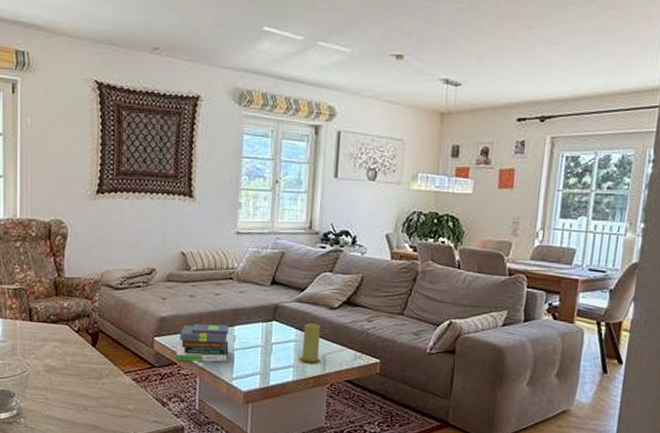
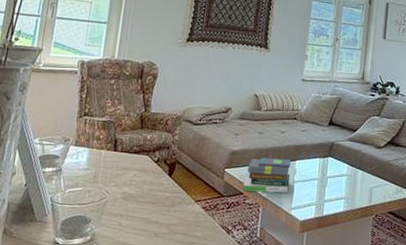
candle: present [299,323,321,365] -> none [349,160,368,197]

